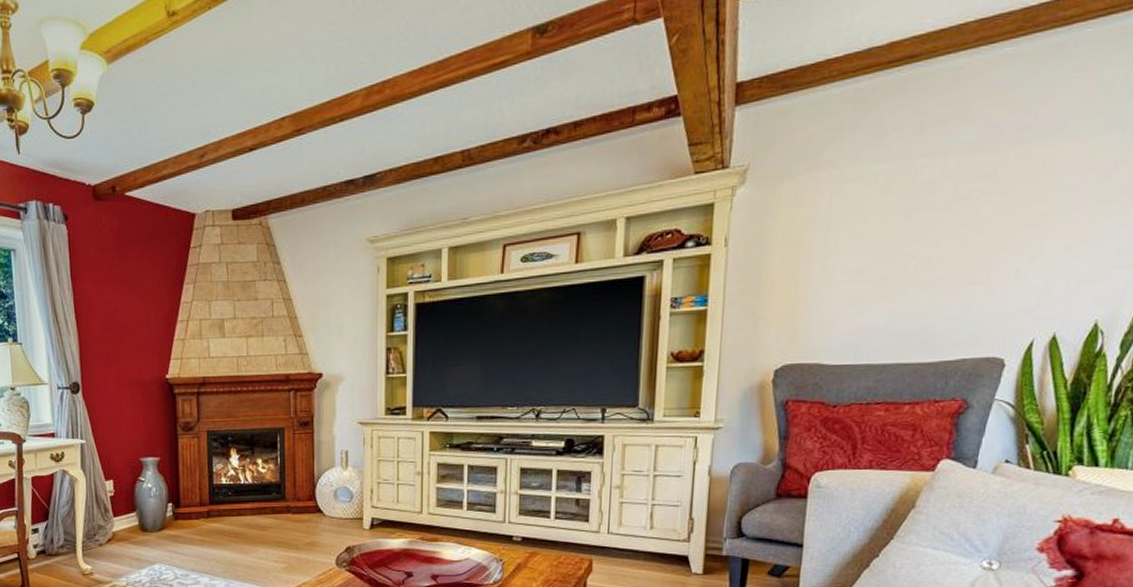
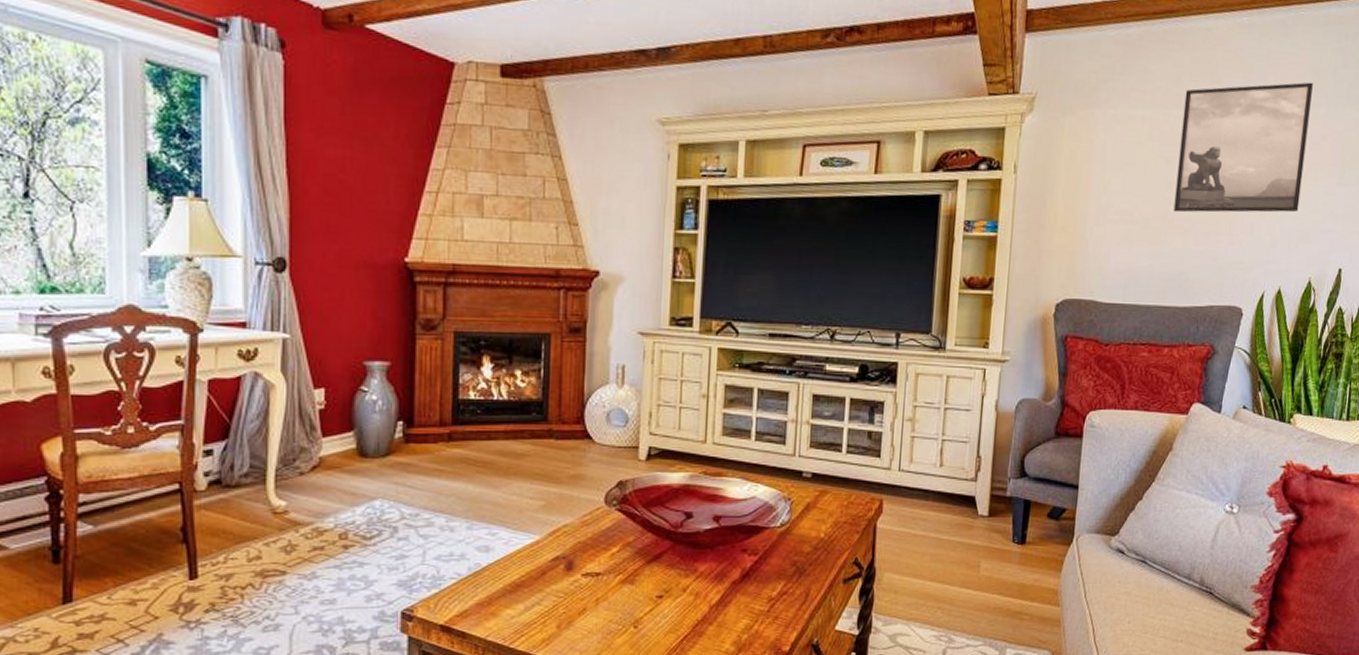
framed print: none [915,105,1103,266] -> present [1173,82,1313,213]

